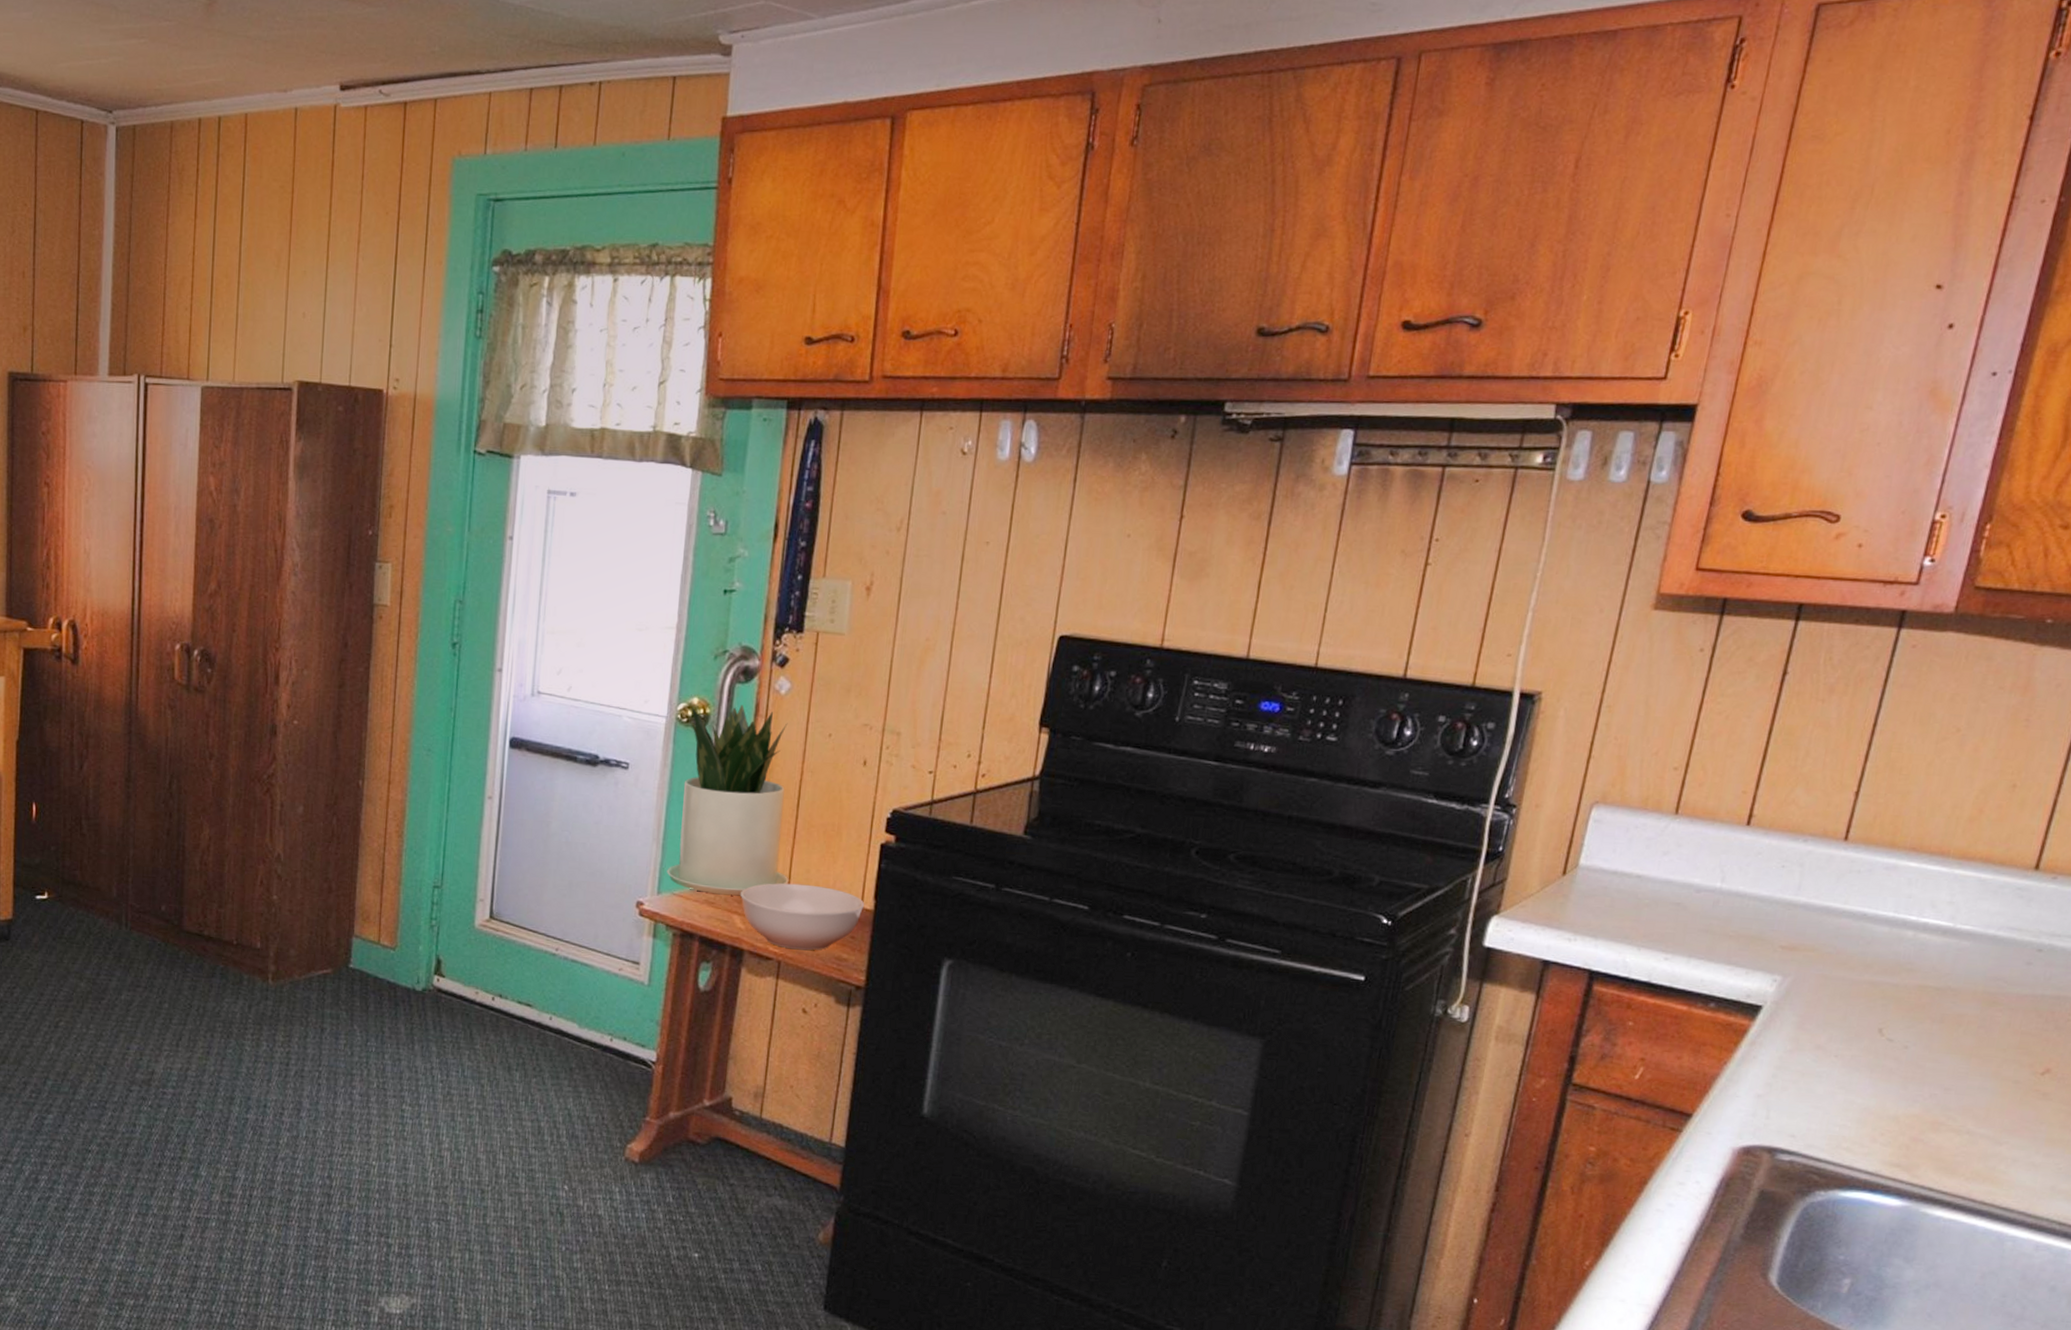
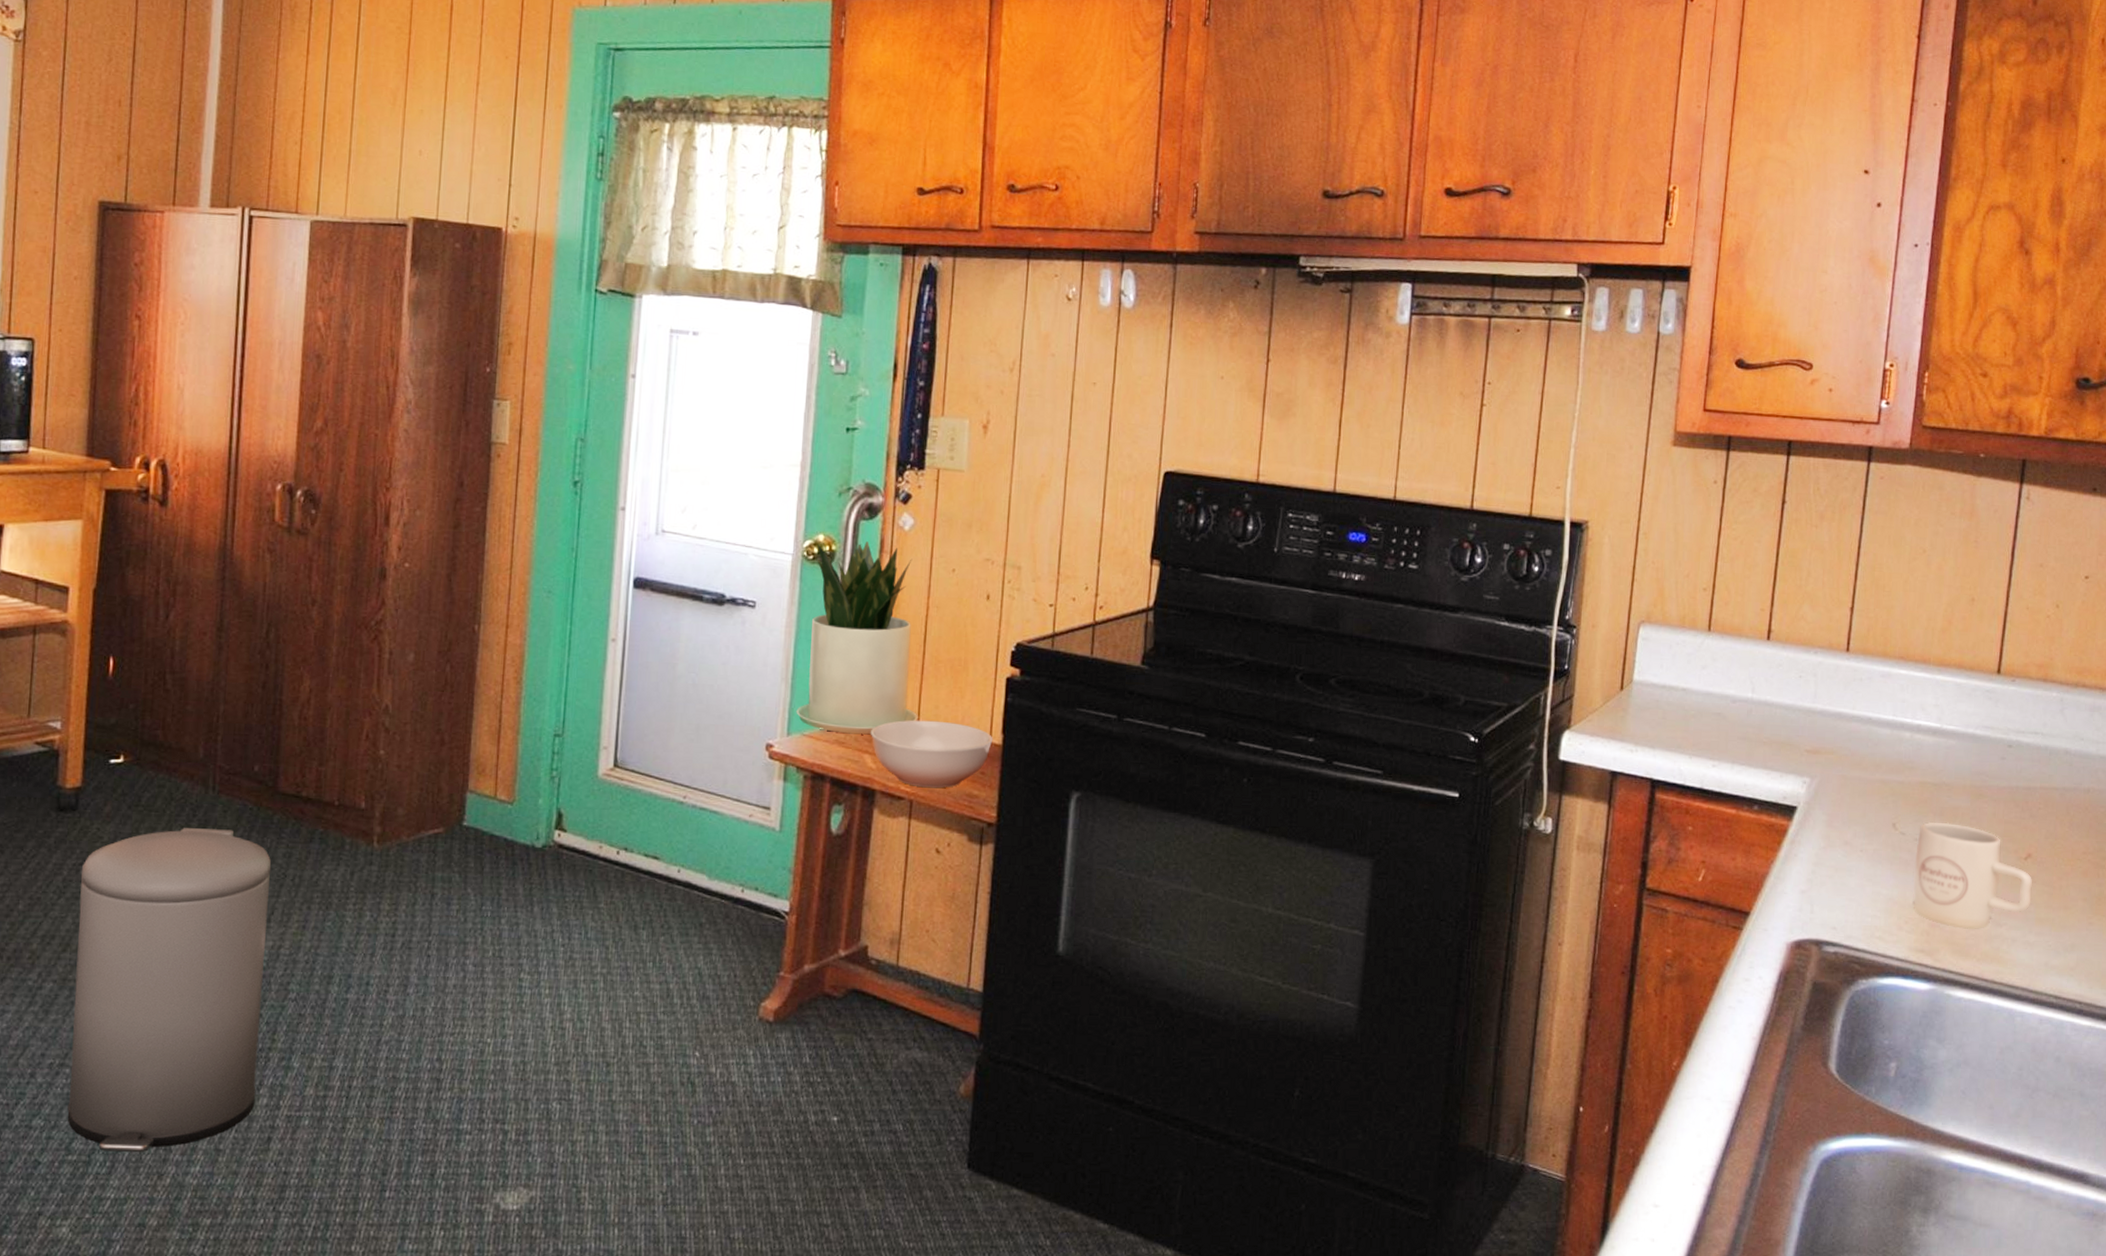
pedal bin: none [11,959,179,1240] -> present [67,828,272,1153]
mug: none [1893,1028,2048,1147] -> present [1912,821,2032,930]

